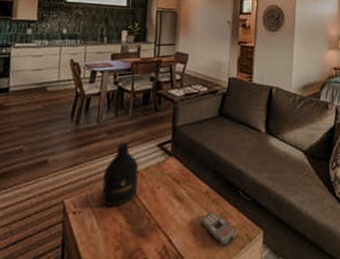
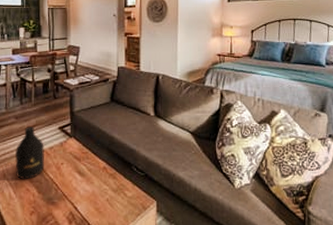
remote control: present [201,211,237,246] -> none [101,184,133,213]

